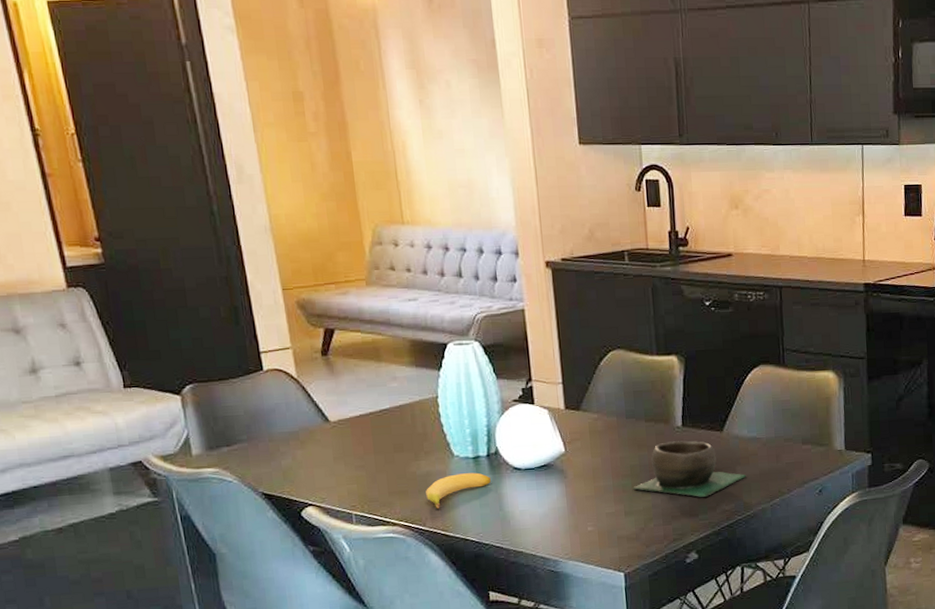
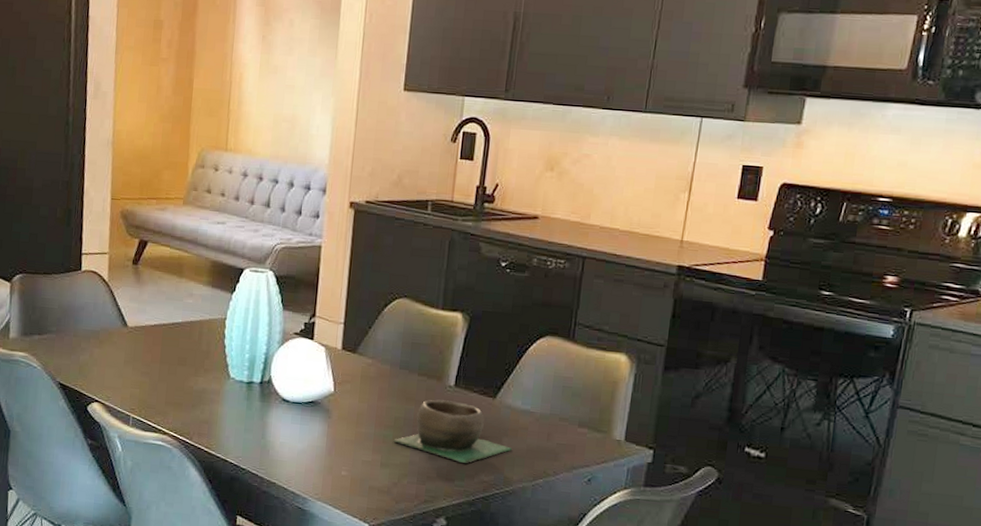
banana: present [426,472,491,510] -> none [198,395,259,427]

